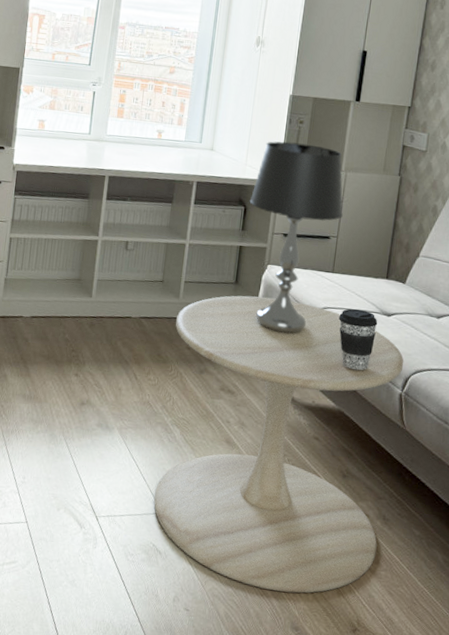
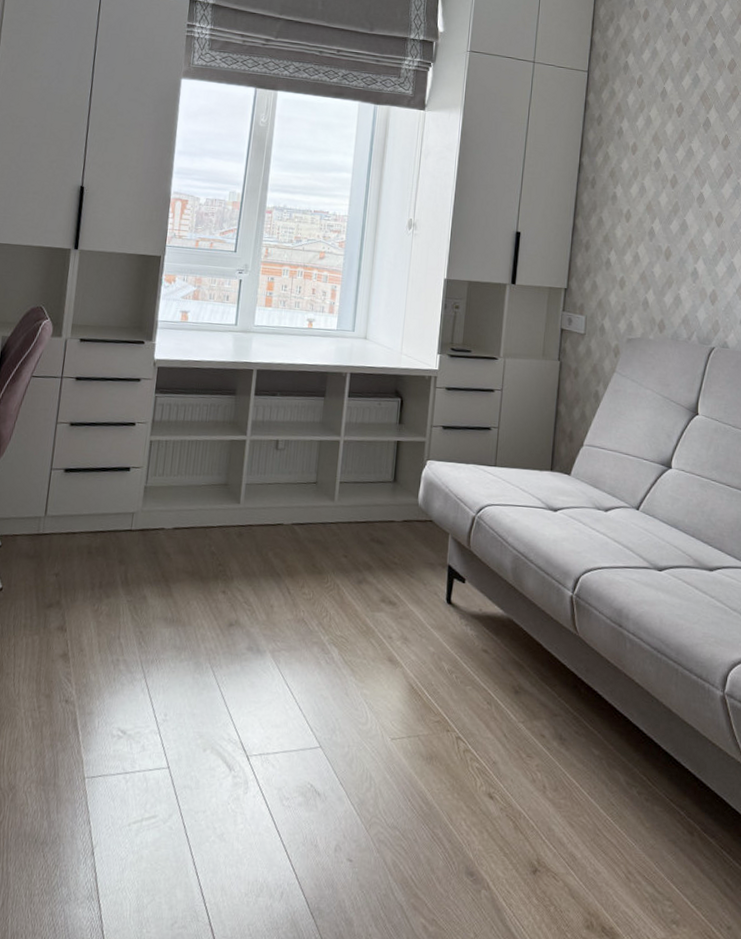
side table: present [154,295,404,594] -> none [311,495,574,832]
table lamp: present [249,141,343,333] -> none [406,327,503,534]
coffee cup: present [339,309,378,371] -> none [503,505,544,573]

